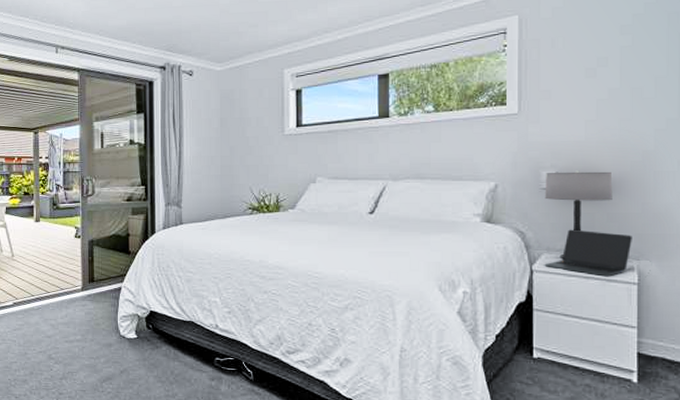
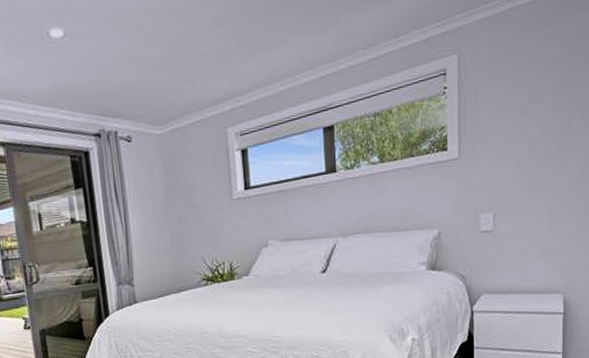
laptop: present [544,229,632,277] -> none [483,268,559,310]
table lamp: present [545,170,613,258] -> none [483,209,543,297]

